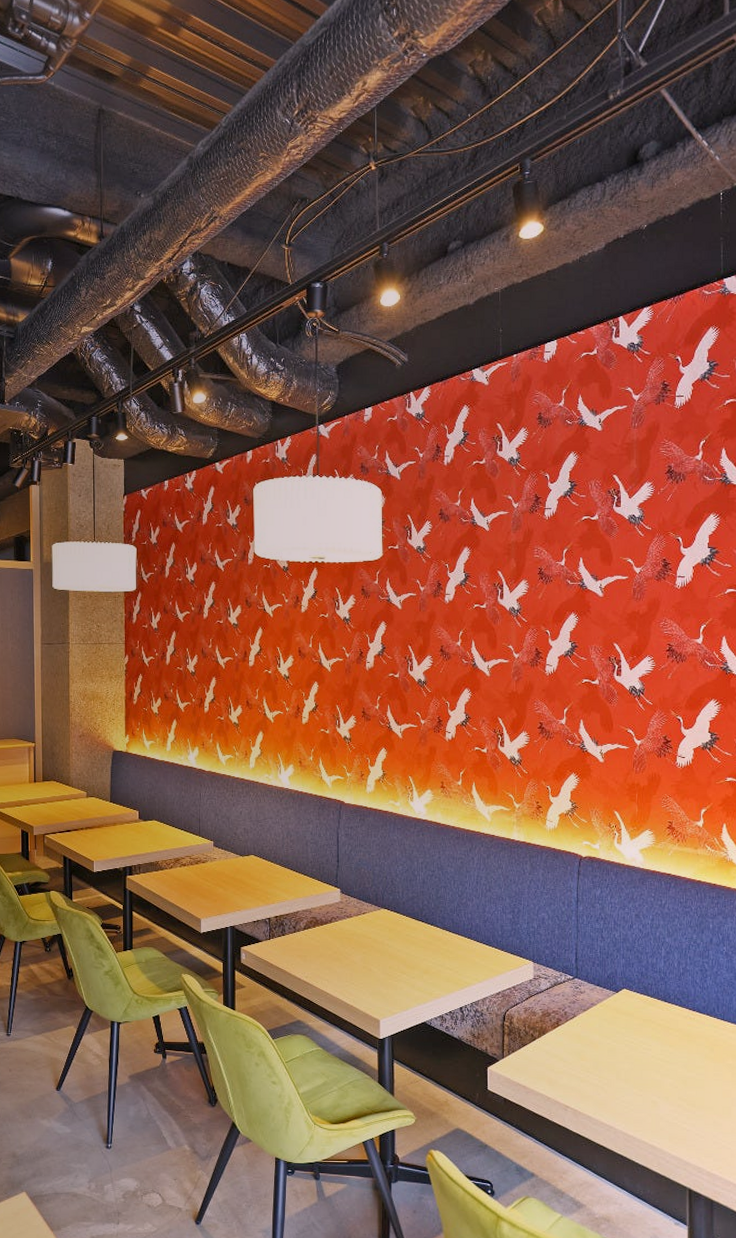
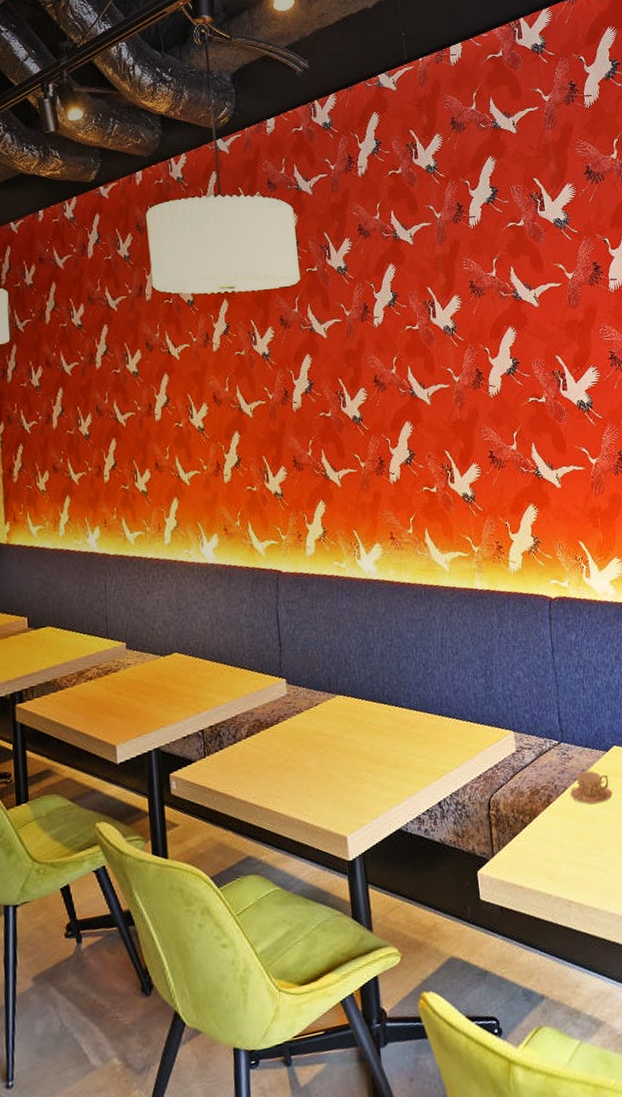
teacup: none [578,1006,617,1034] -> present [569,771,613,805]

